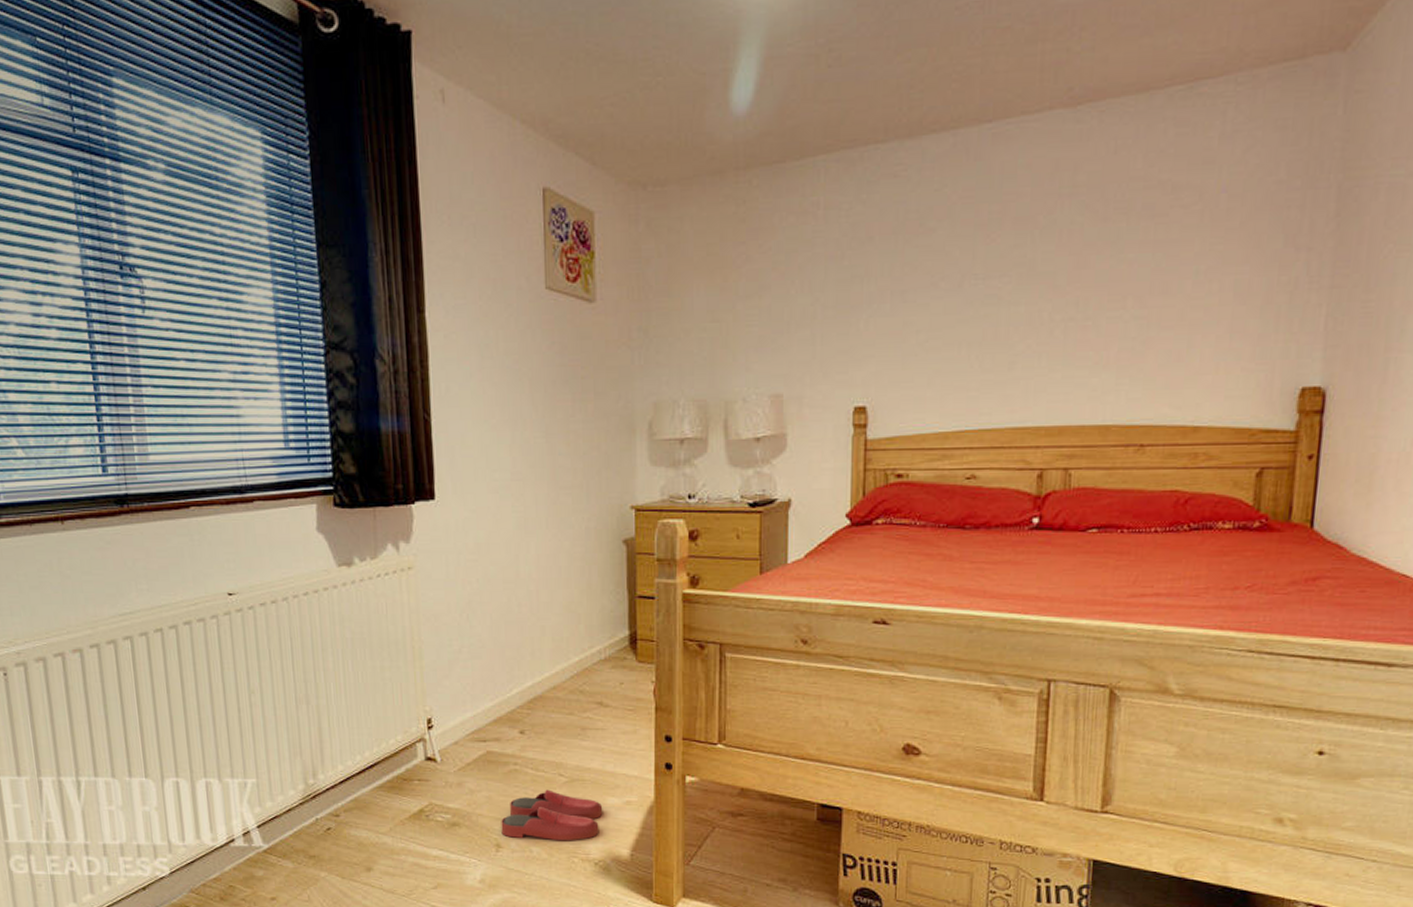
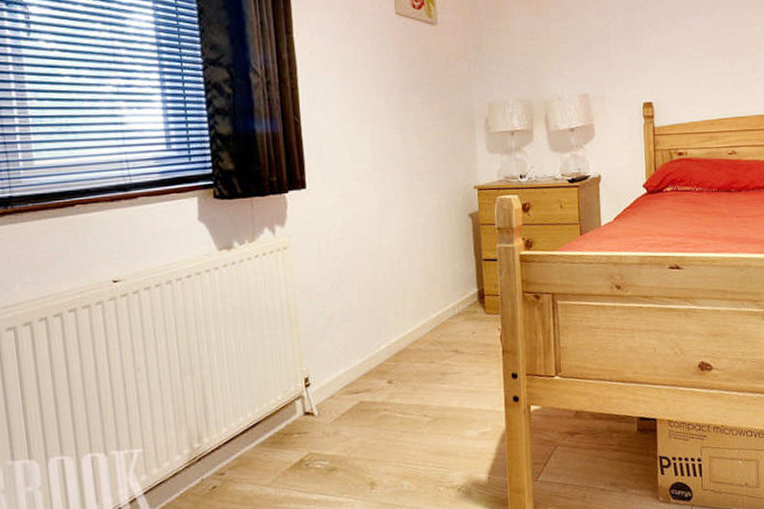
slippers: present [501,789,603,841] -> none [374,429,463,476]

